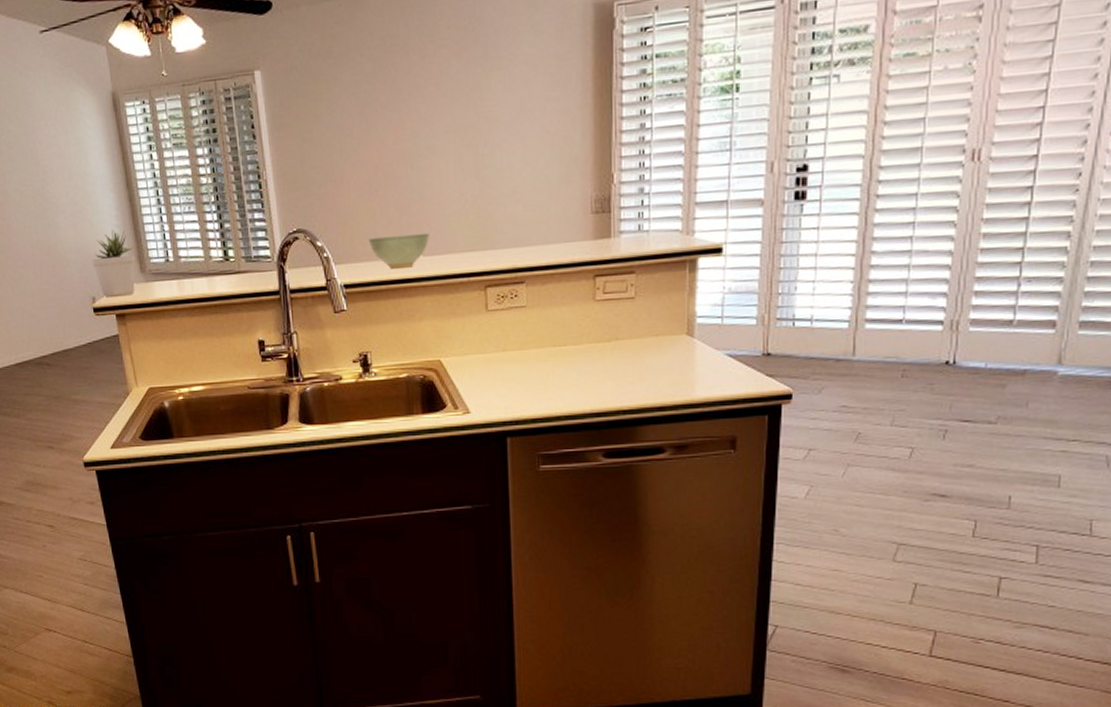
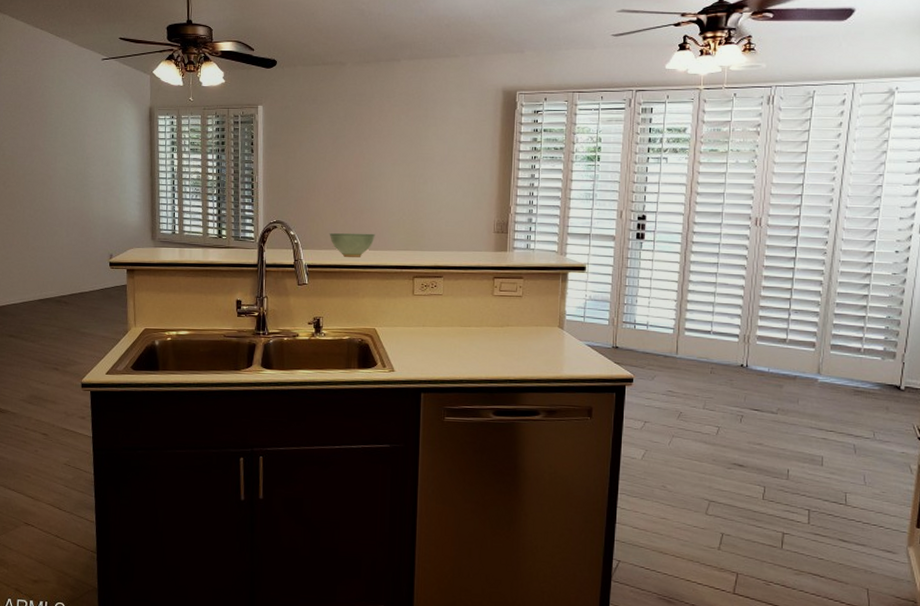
potted plant: present [92,229,135,299] -> none [114,205,149,257]

